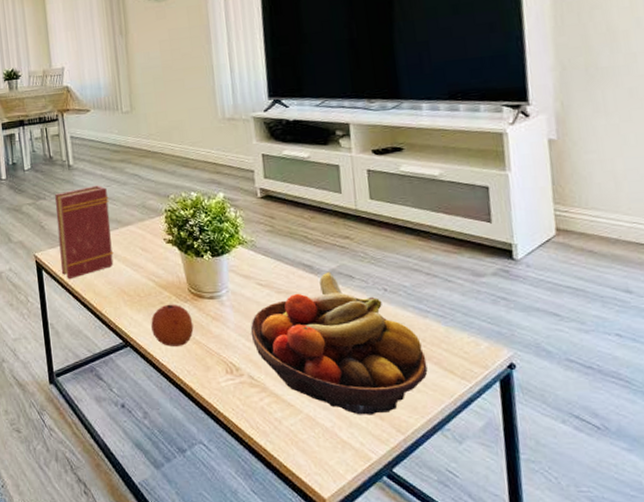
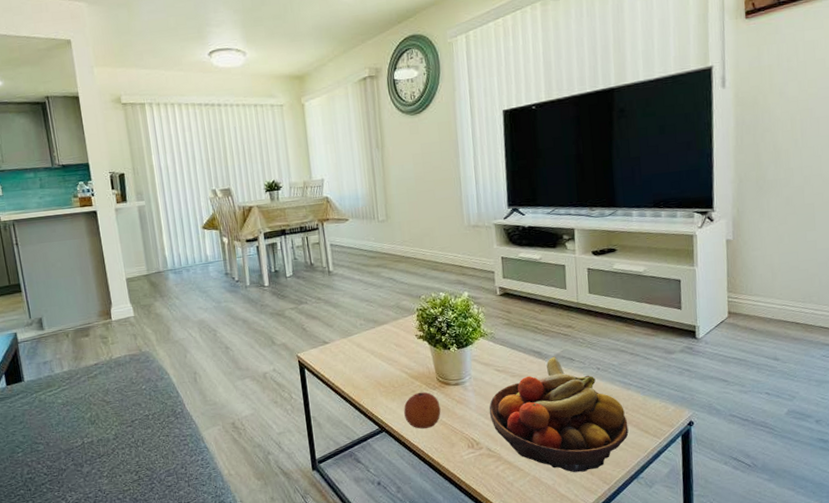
book: present [55,185,114,280] -> none [316,289,371,376]

